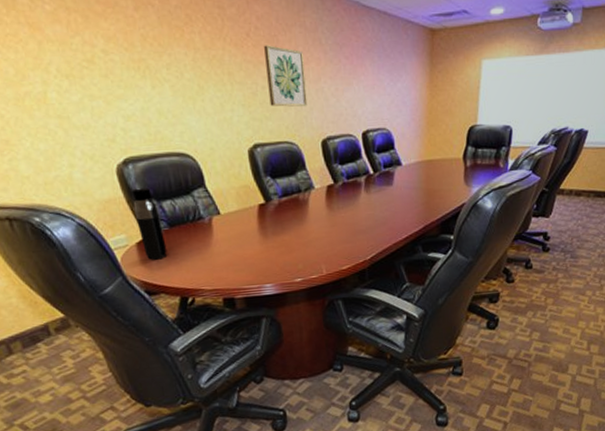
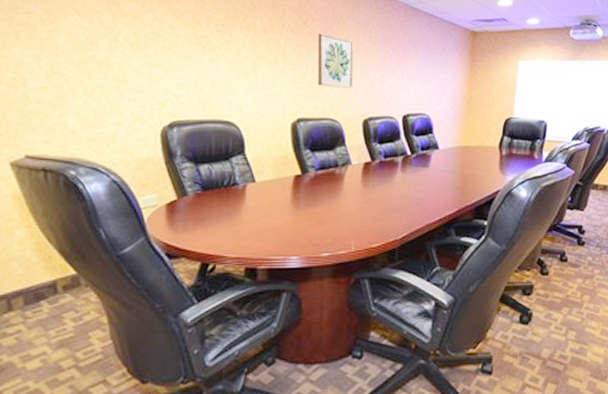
water bottle: present [131,187,168,260] -> none [170,150,196,222]

